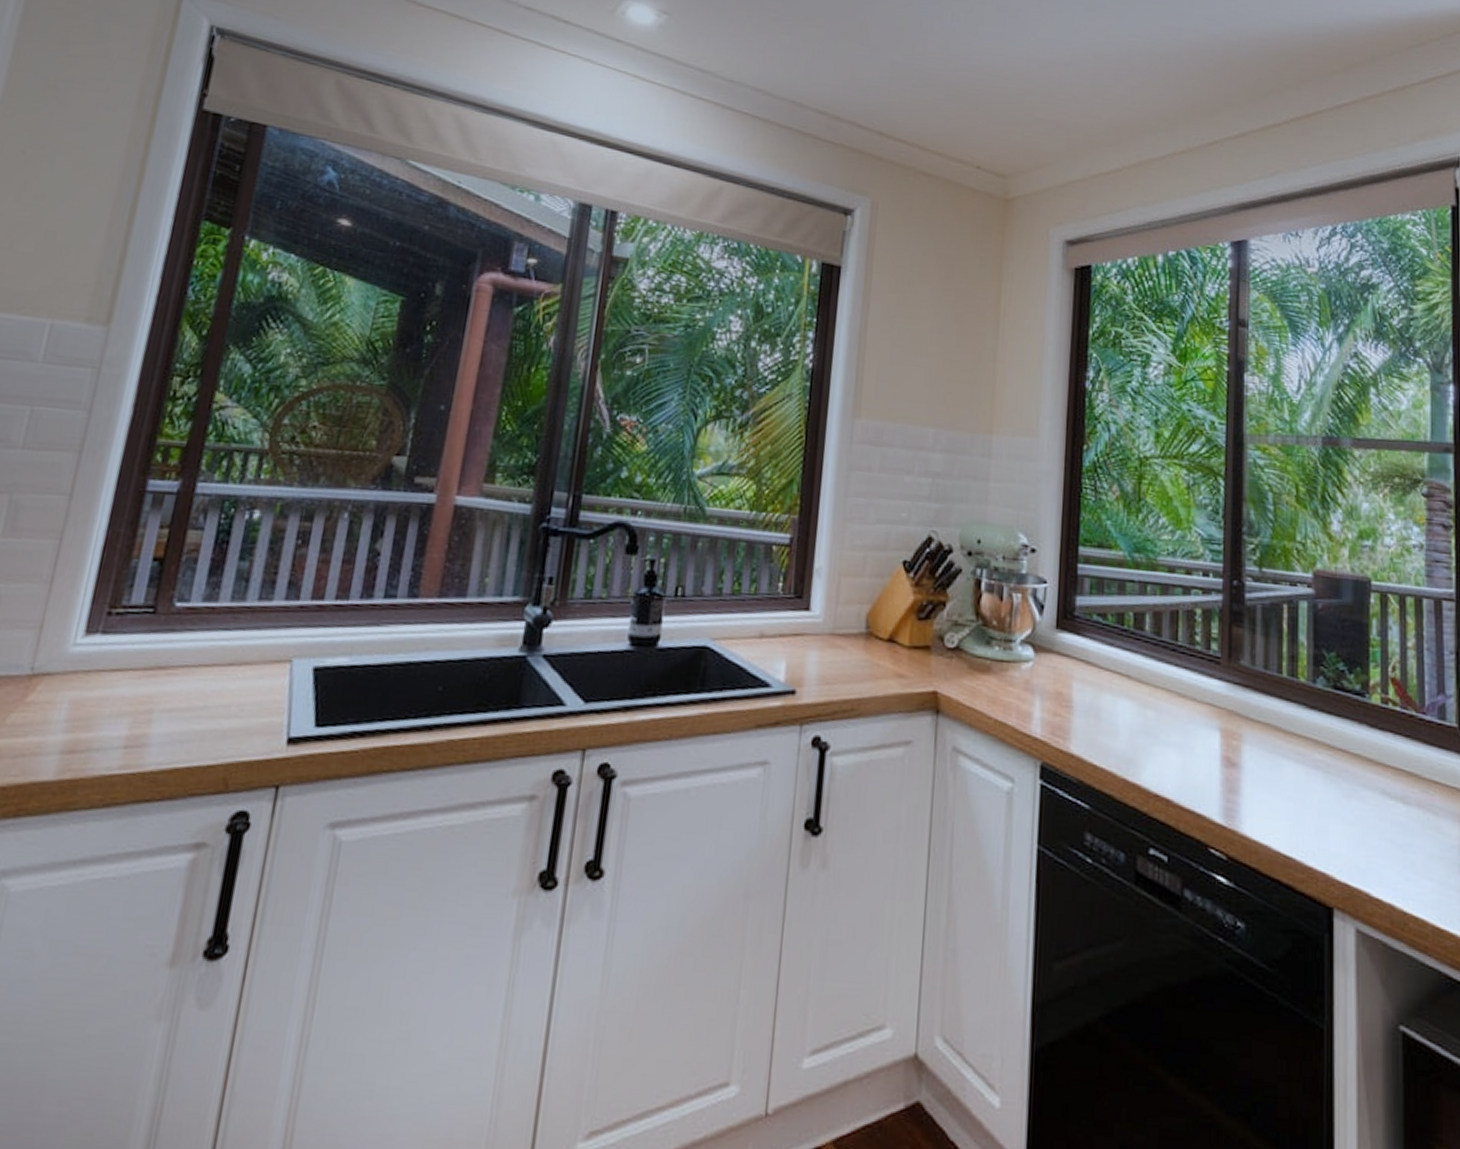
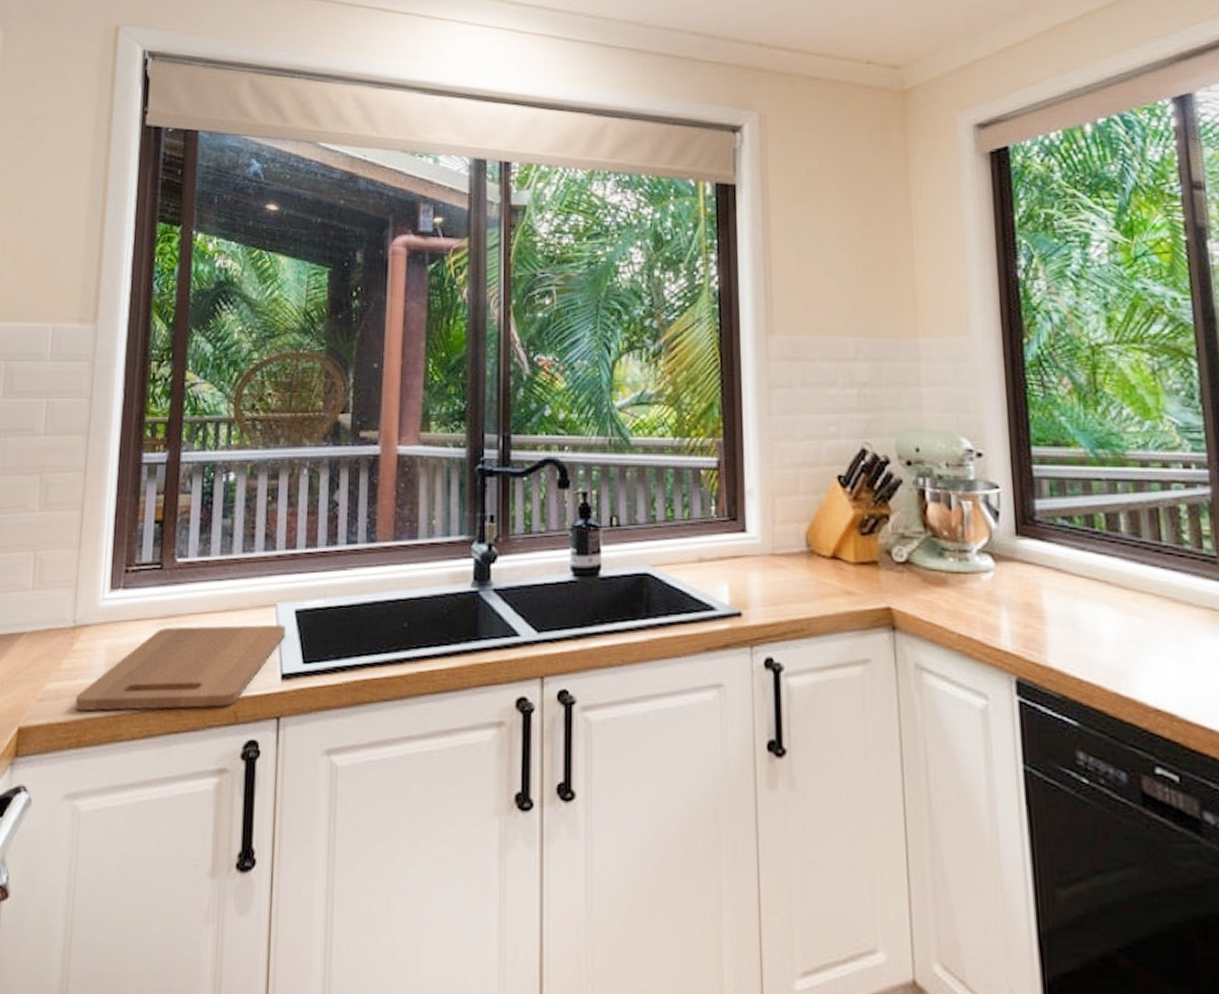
cutting board: none [18,680,301,775] -> present [74,624,287,711]

